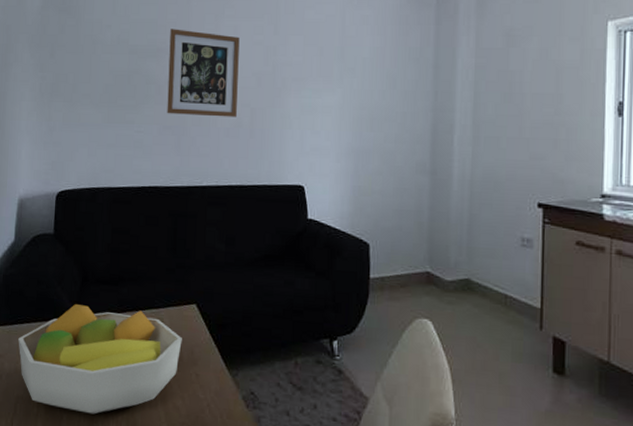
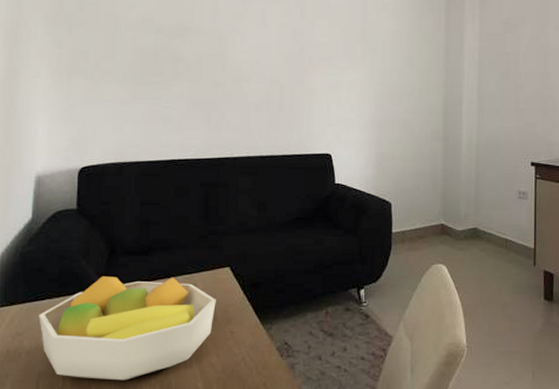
wall art: present [167,29,240,117] -> none [196,9,268,93]

